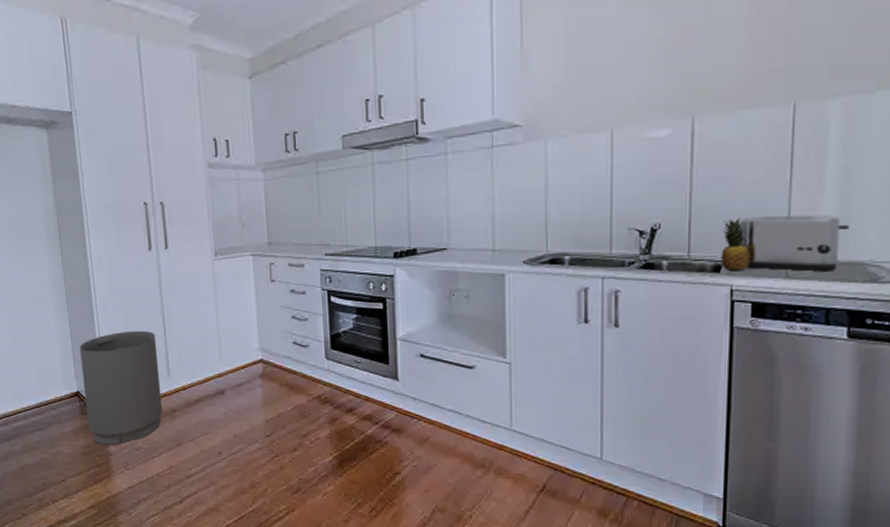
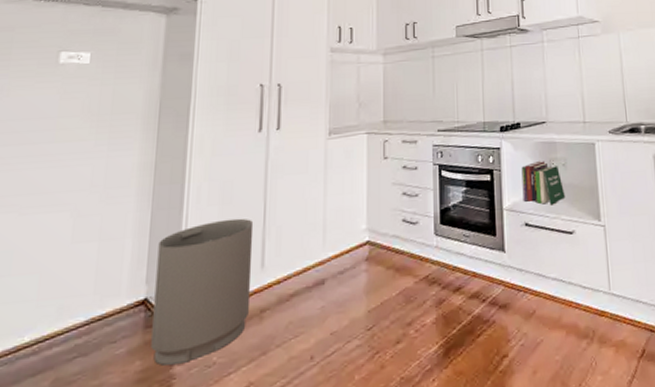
books: none [417,290,467,338] -> present [521,160,566,205]

